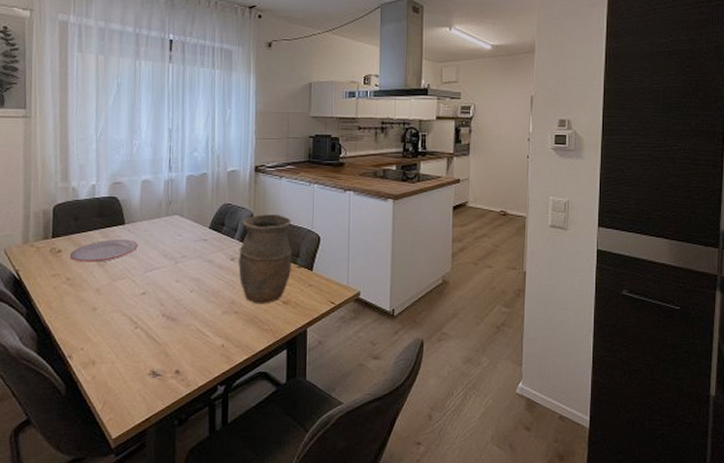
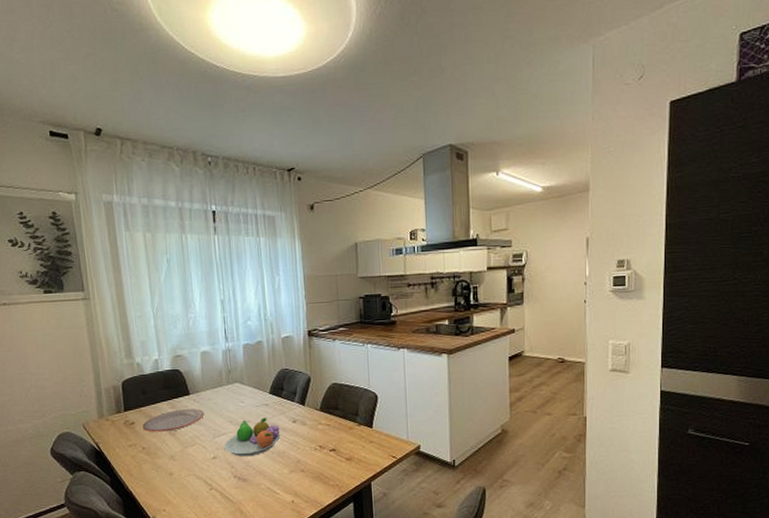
fruit bowl: none [155,253,217,295] -> present [224,417,281,457]
vase: present [238,214,293,304] -> none [300,376,352,462]

